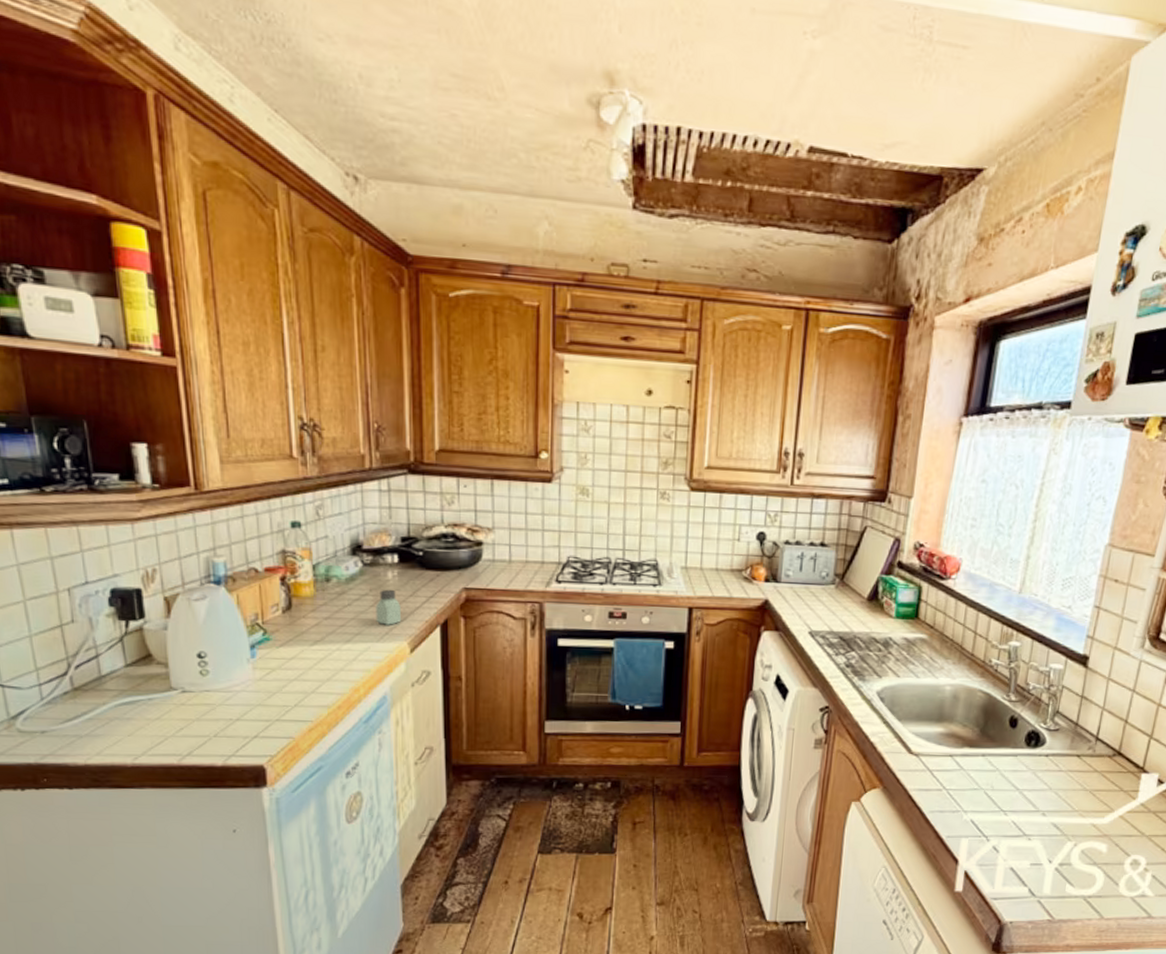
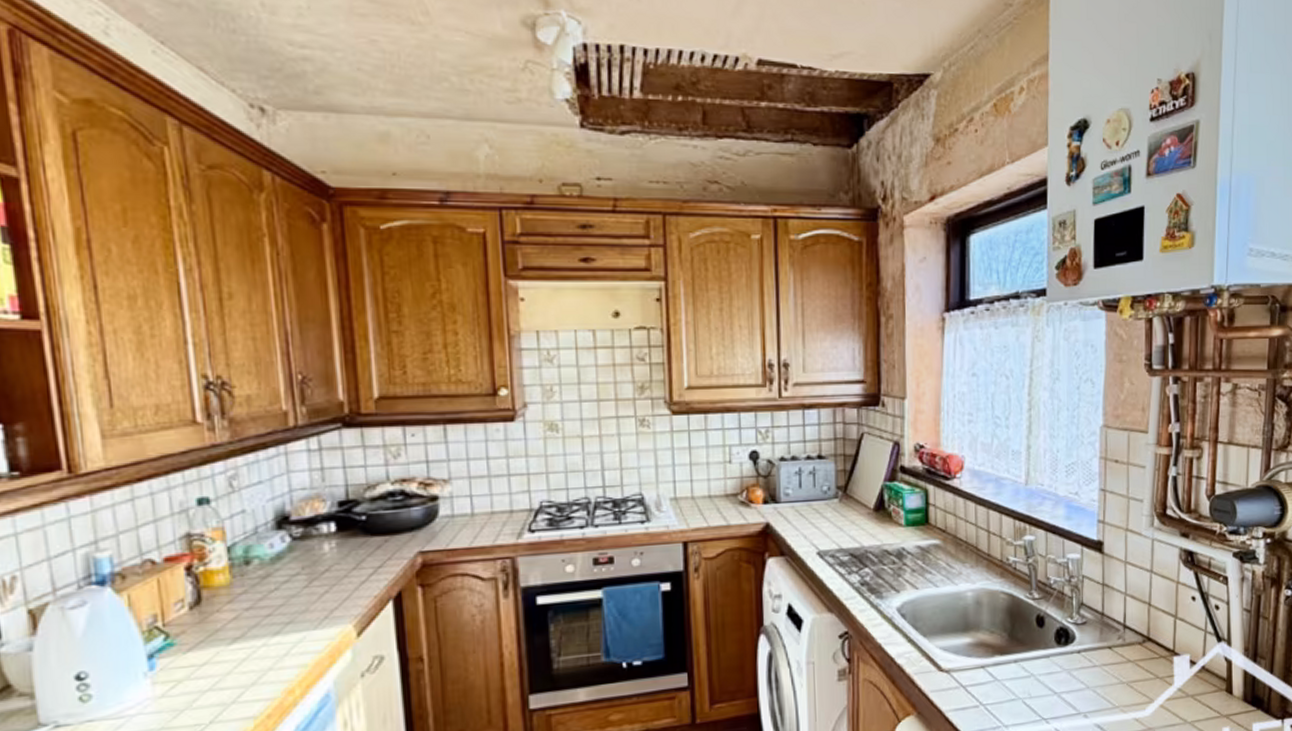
saltshaker: present [376,589,401,625] -> none [310,564,343,608]

